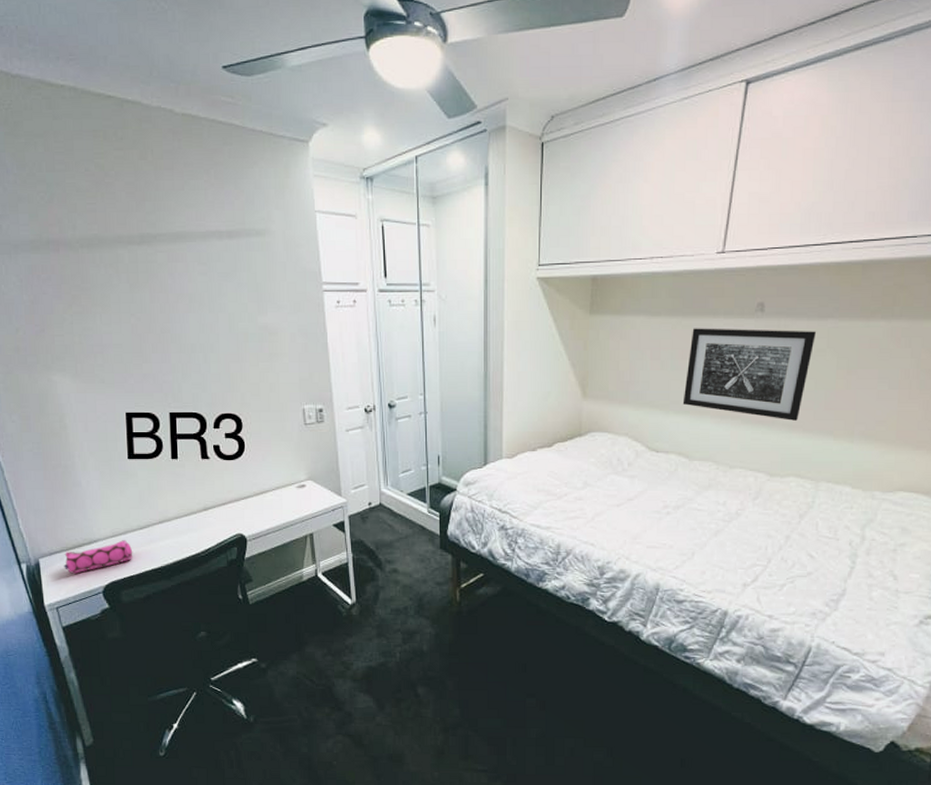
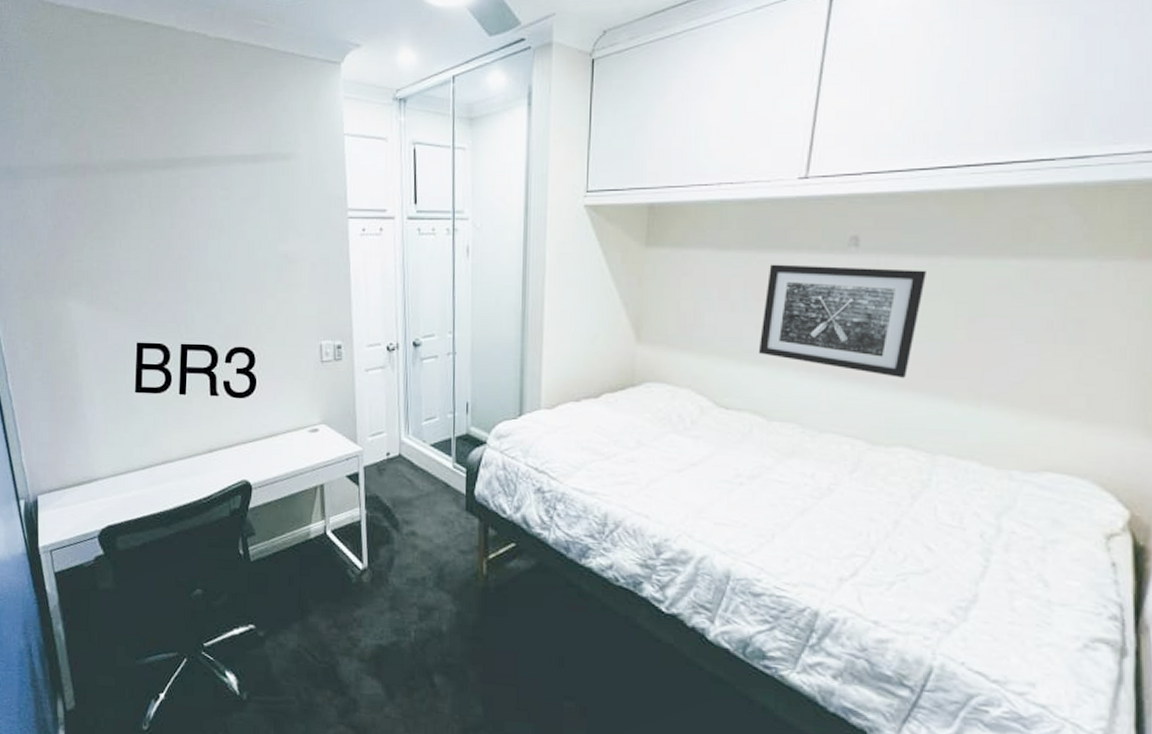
pencil case: present [63,540,133,574] -> none [61,480,133,515]

